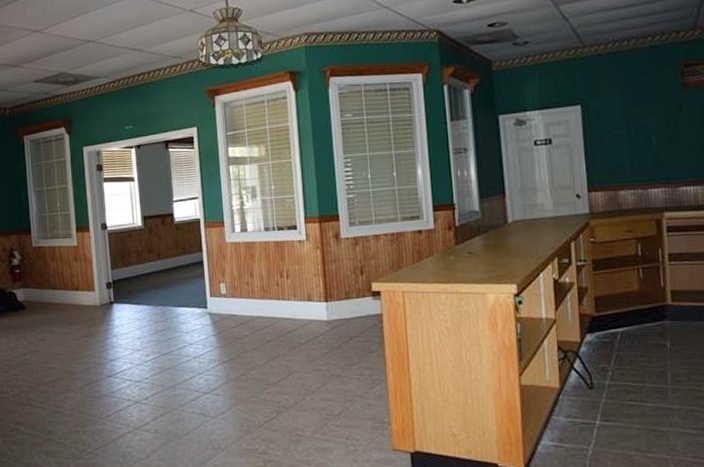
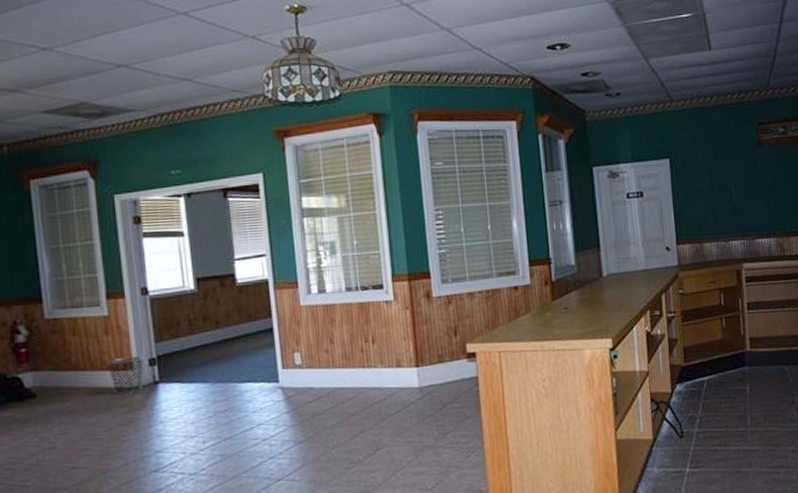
waste bin: none [76,279,102,311] -> present [107,355,143,394]

